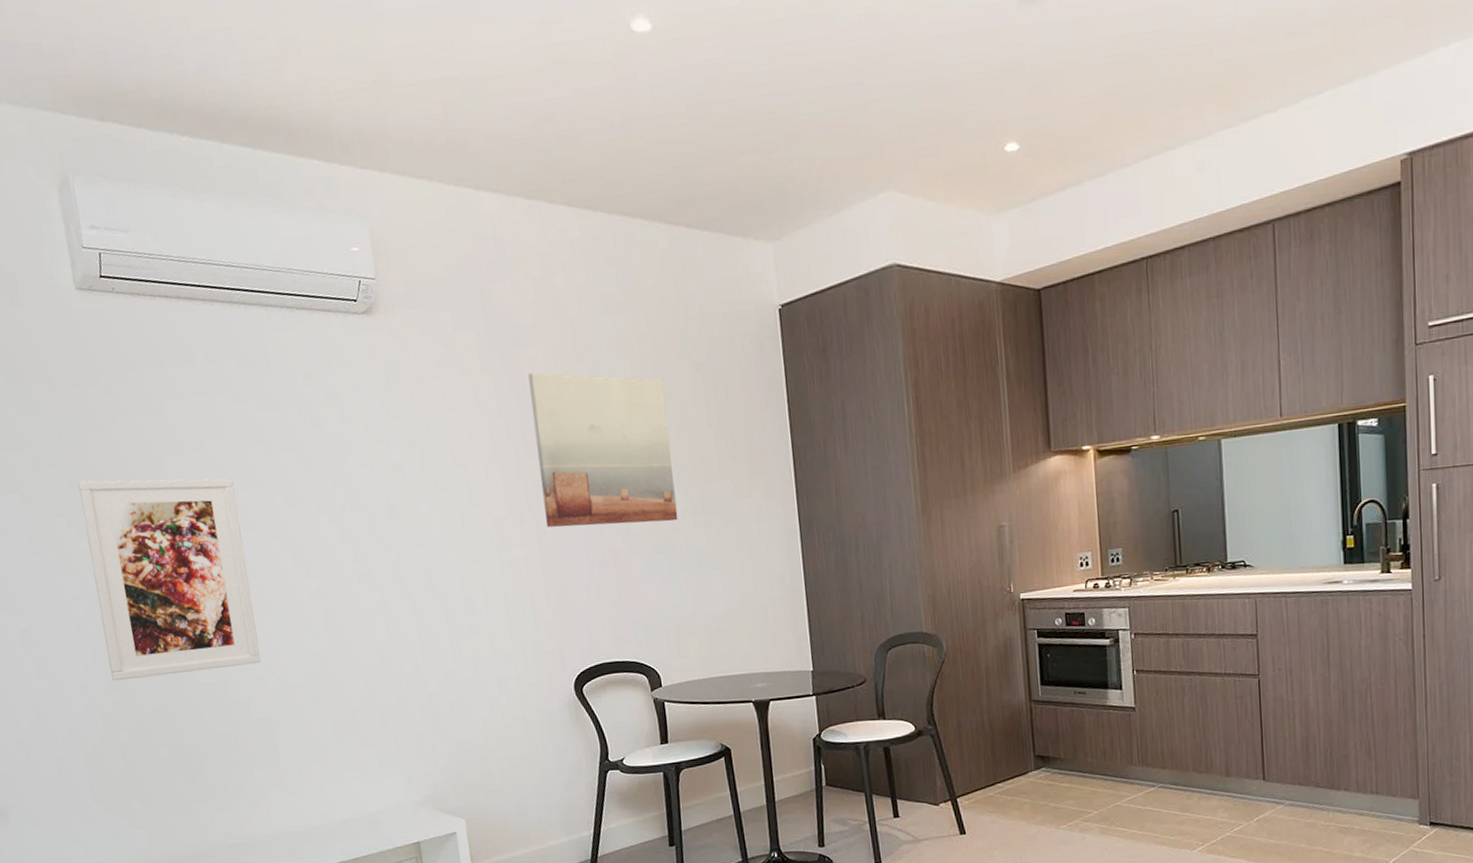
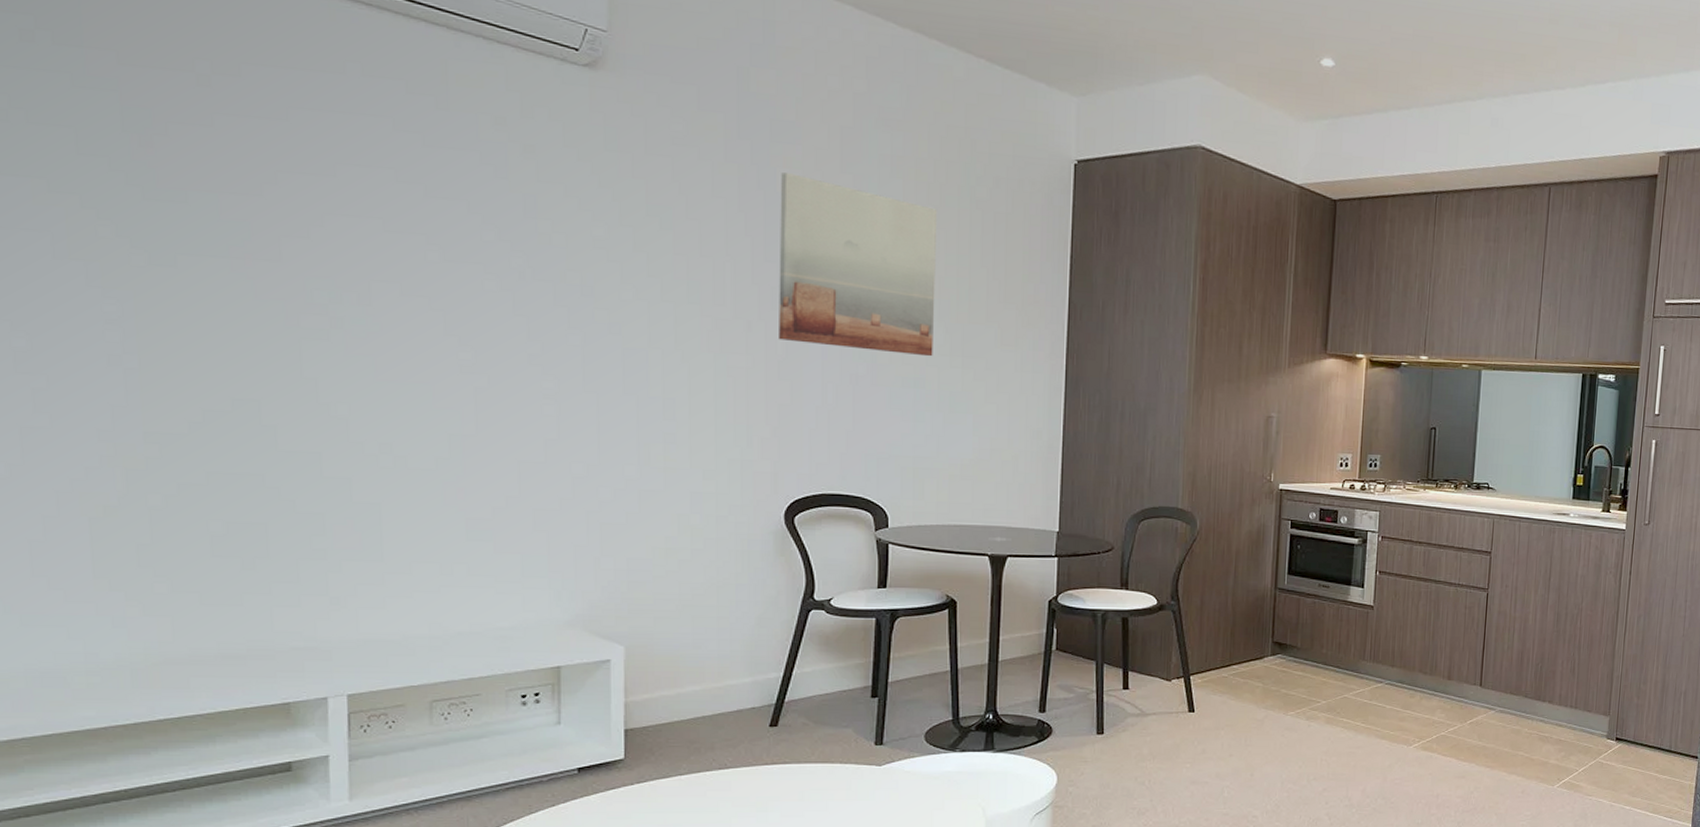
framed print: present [77,478,262,681] -> none [141,181,378,438]

